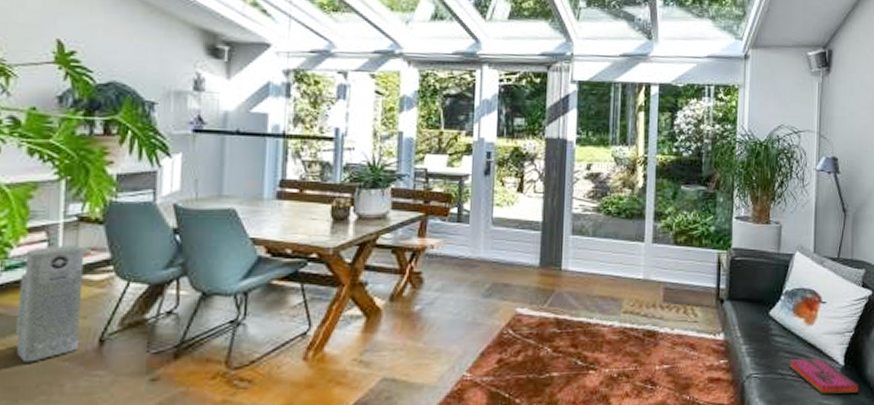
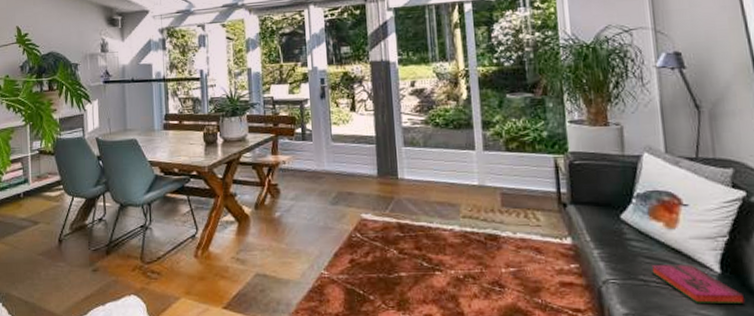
air purifier: present [16,245,85,363] -> none [9,171,47,256]

